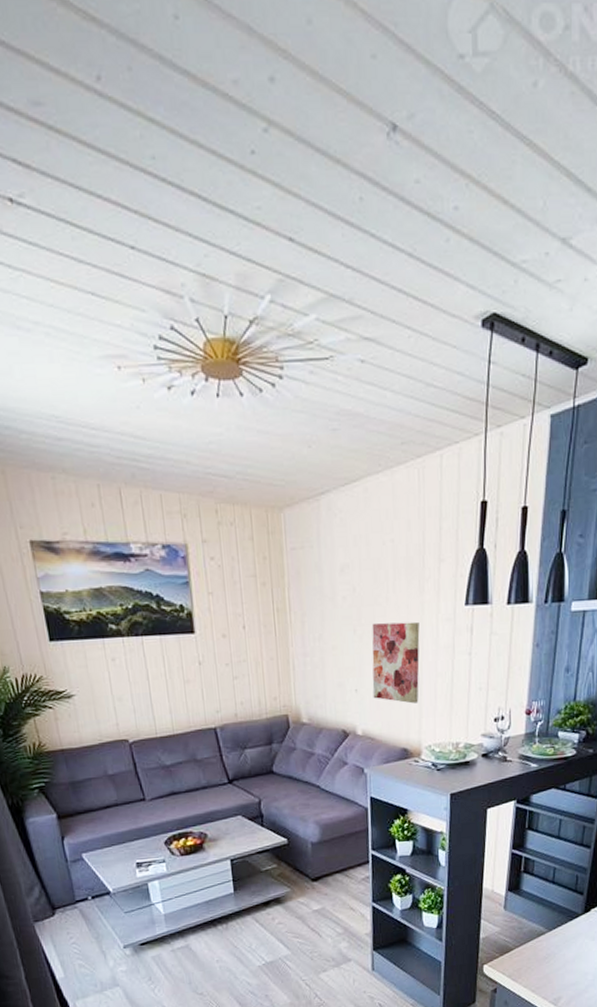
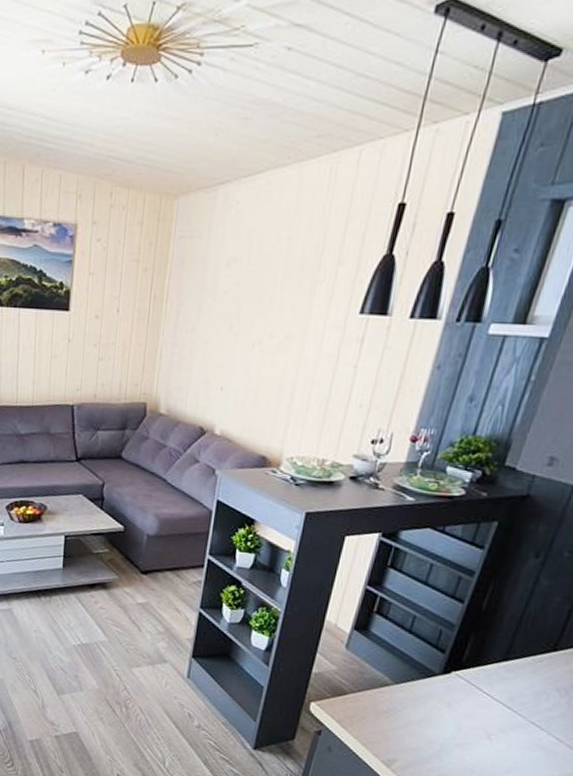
wall art: present [371,621,420,704] -> none [238,321,303,411]

